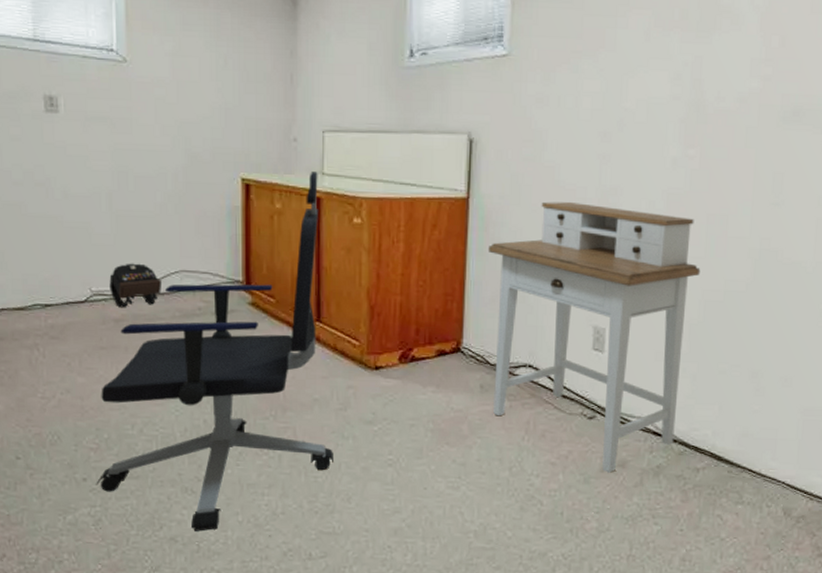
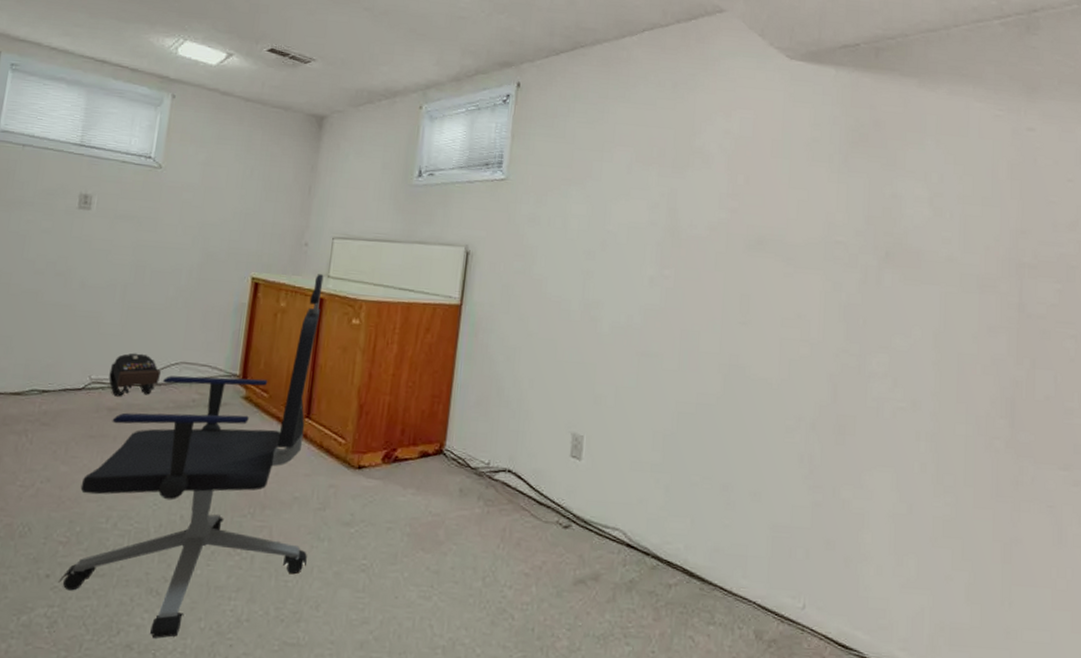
desk: present [487,201,701,473] -> none [471,311,674,586]

